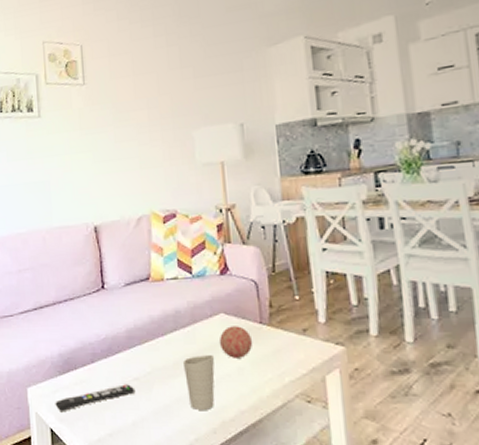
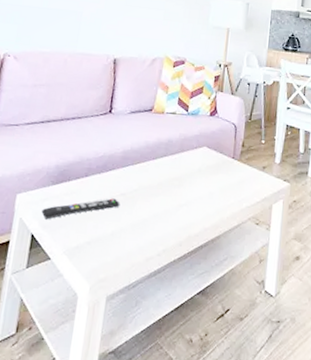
cup: present [182,355,215,410] -> none [164,179,192,226]
decorative ball: present [220,326,253,358] -> none [199,158,225,185]

